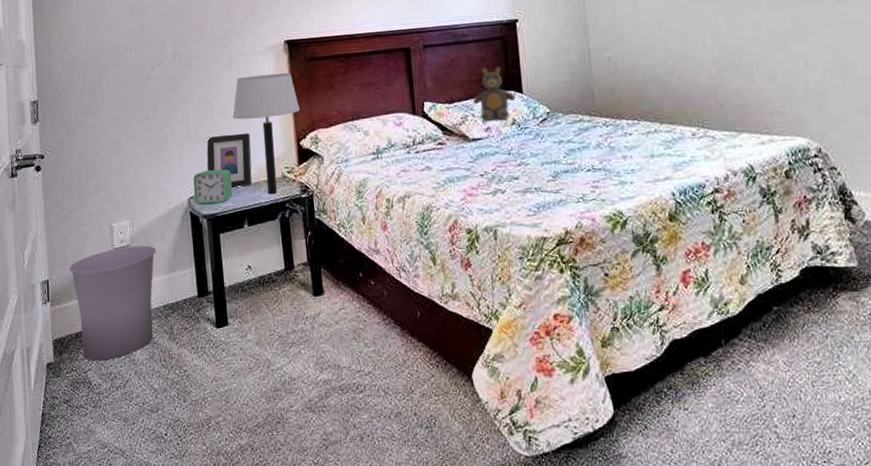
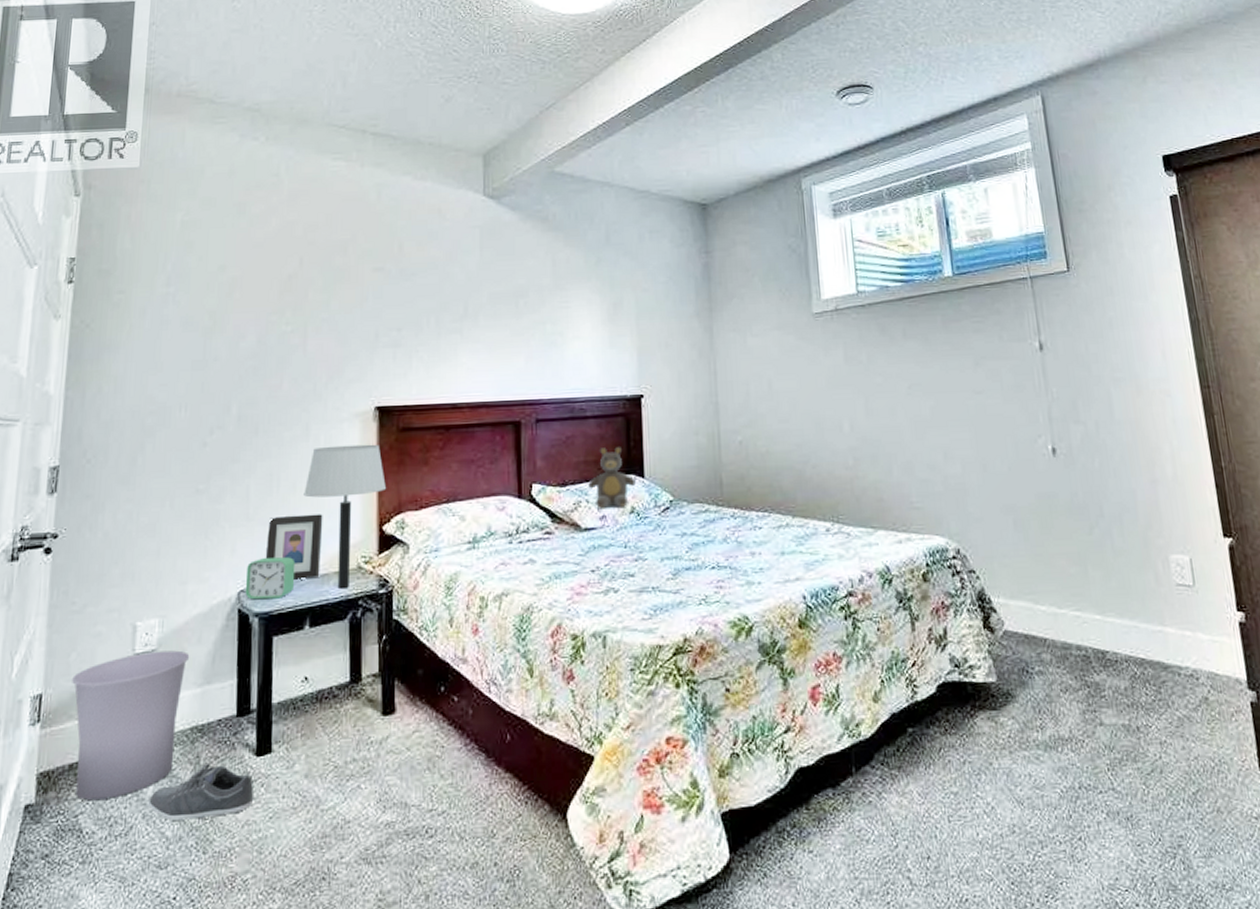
shoe: none [138,334,219,376] -> present [148,764,254,821]

